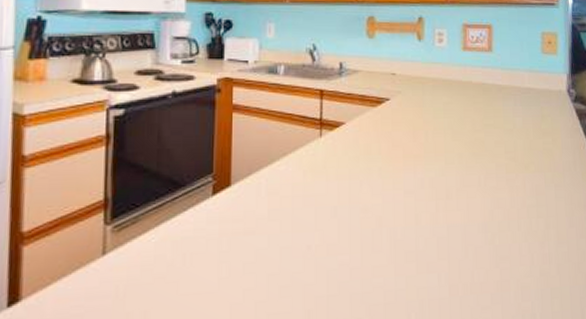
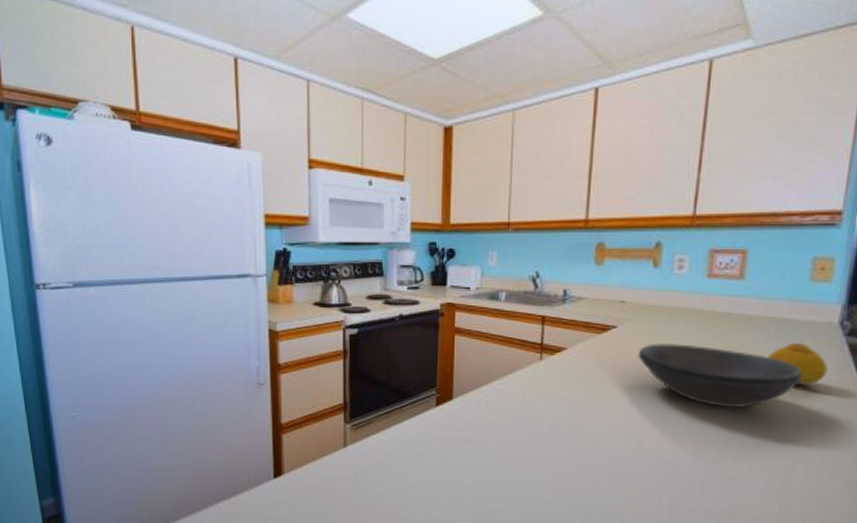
bowl: none [410,114,545,176] -> present [638,343,802,408]
fruit: none [517,109,563,149] -> present [767,342,828,385]

